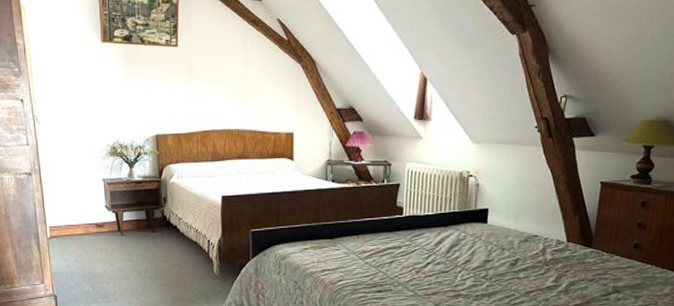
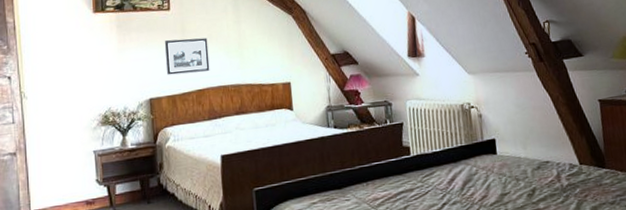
picture frame: none [172,78,215,114] -> present [165,37,210,75]

